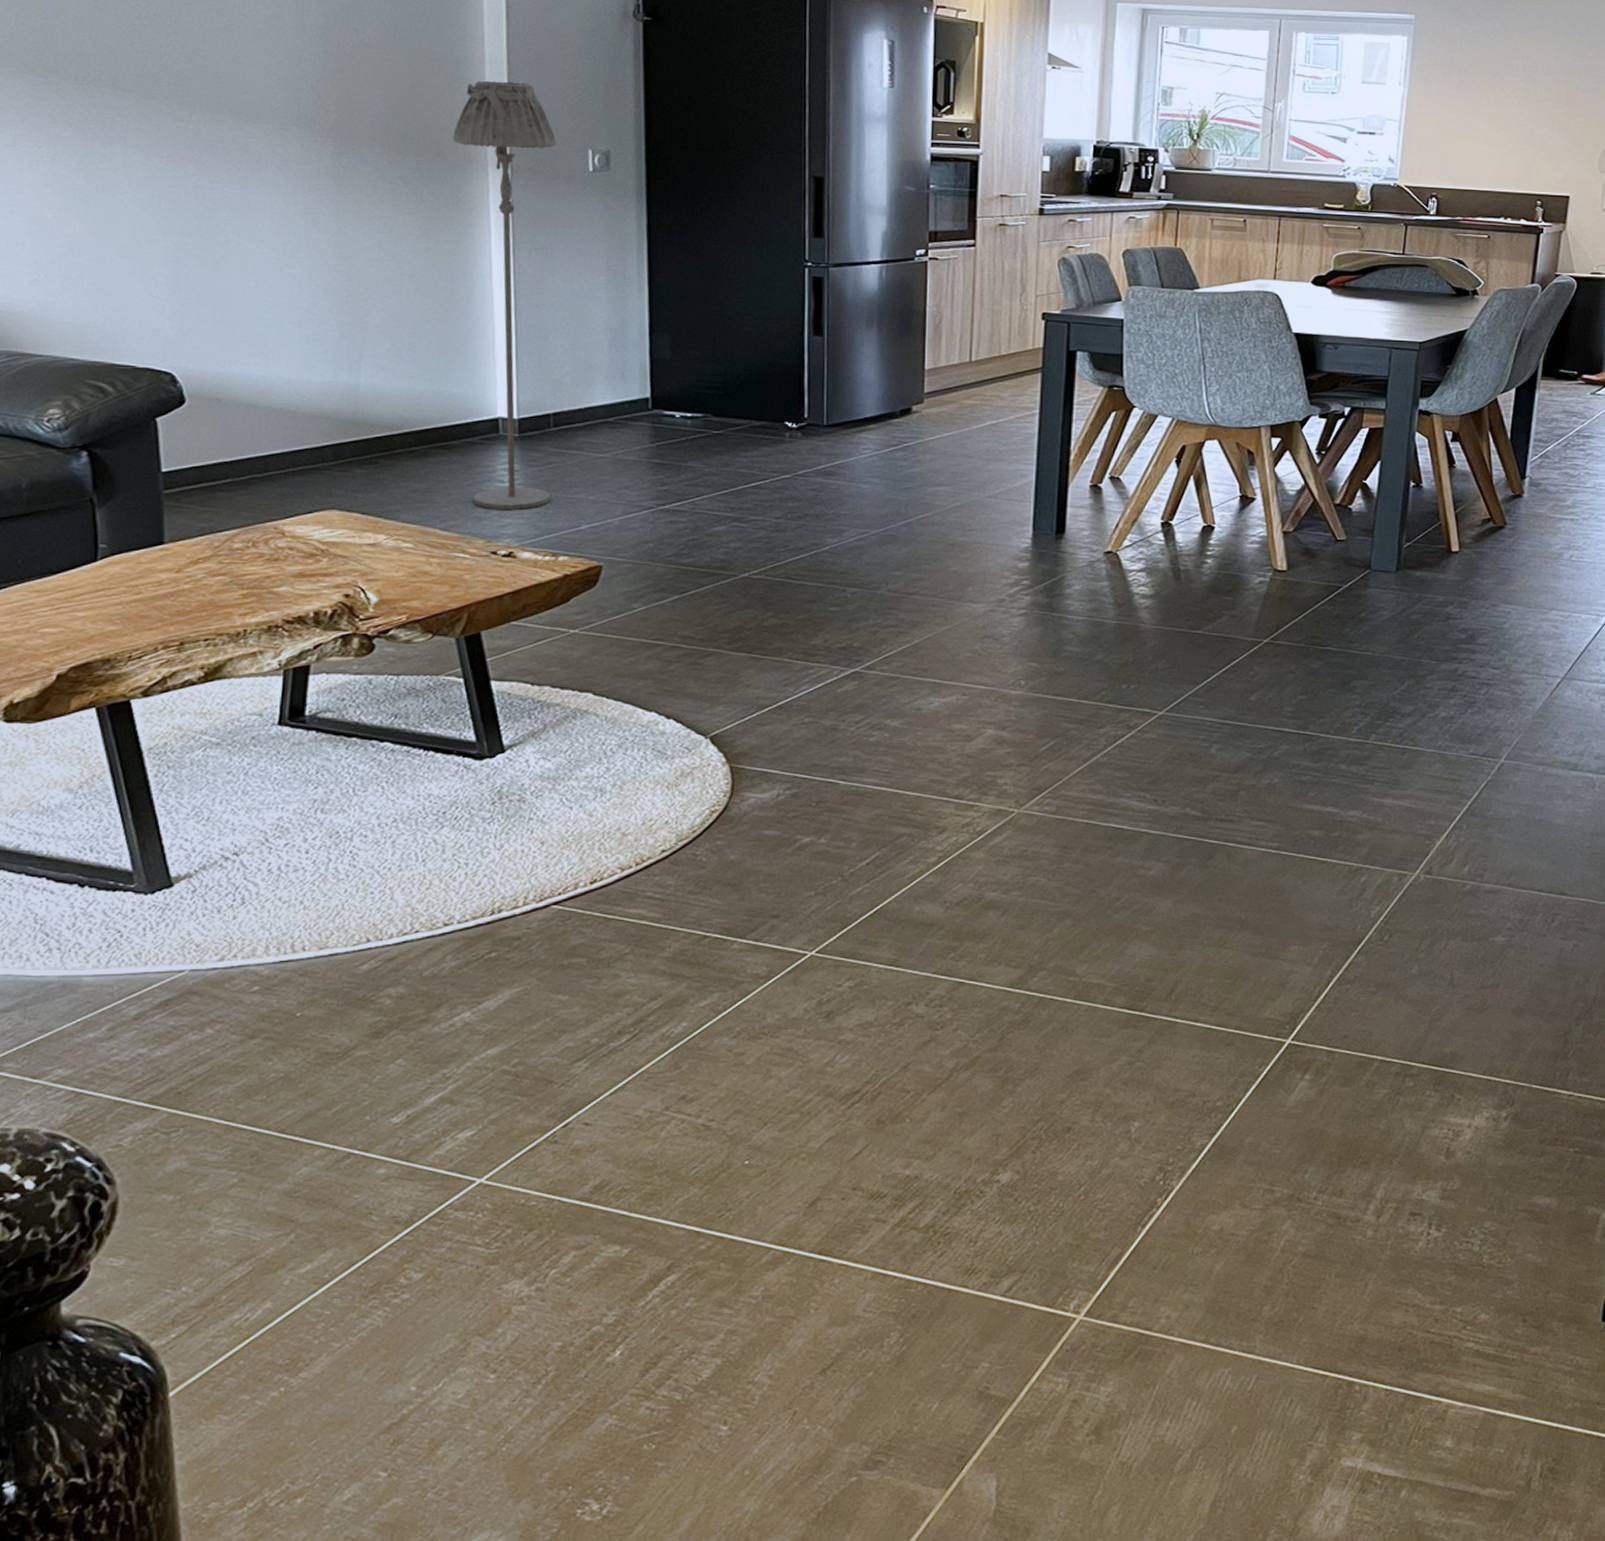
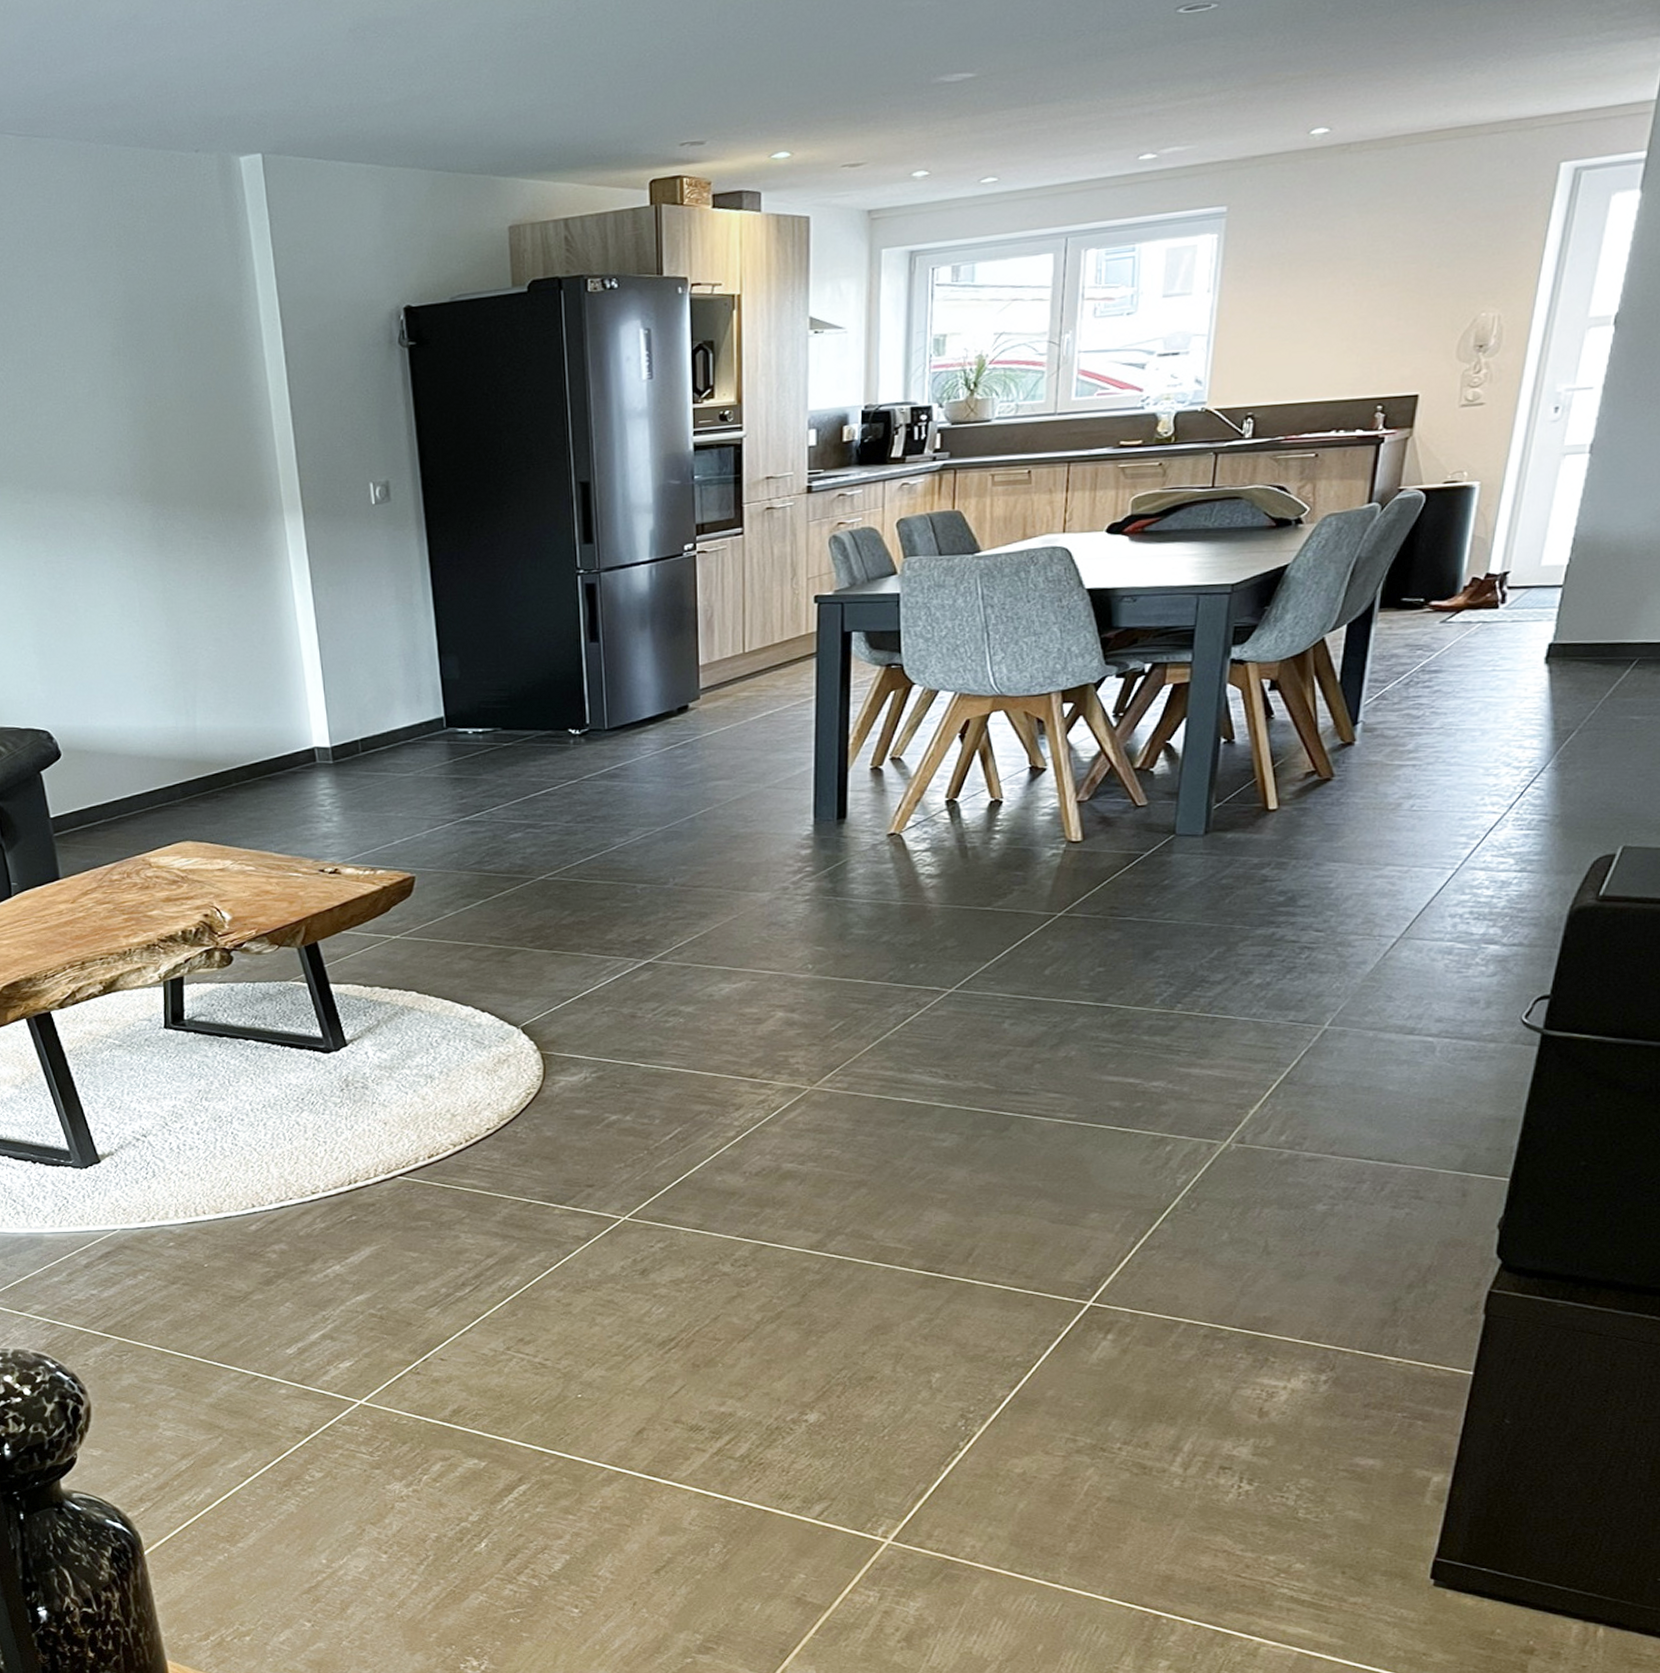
floor lamp: present [453,80,556,510] -> none [250,425,366,832]

